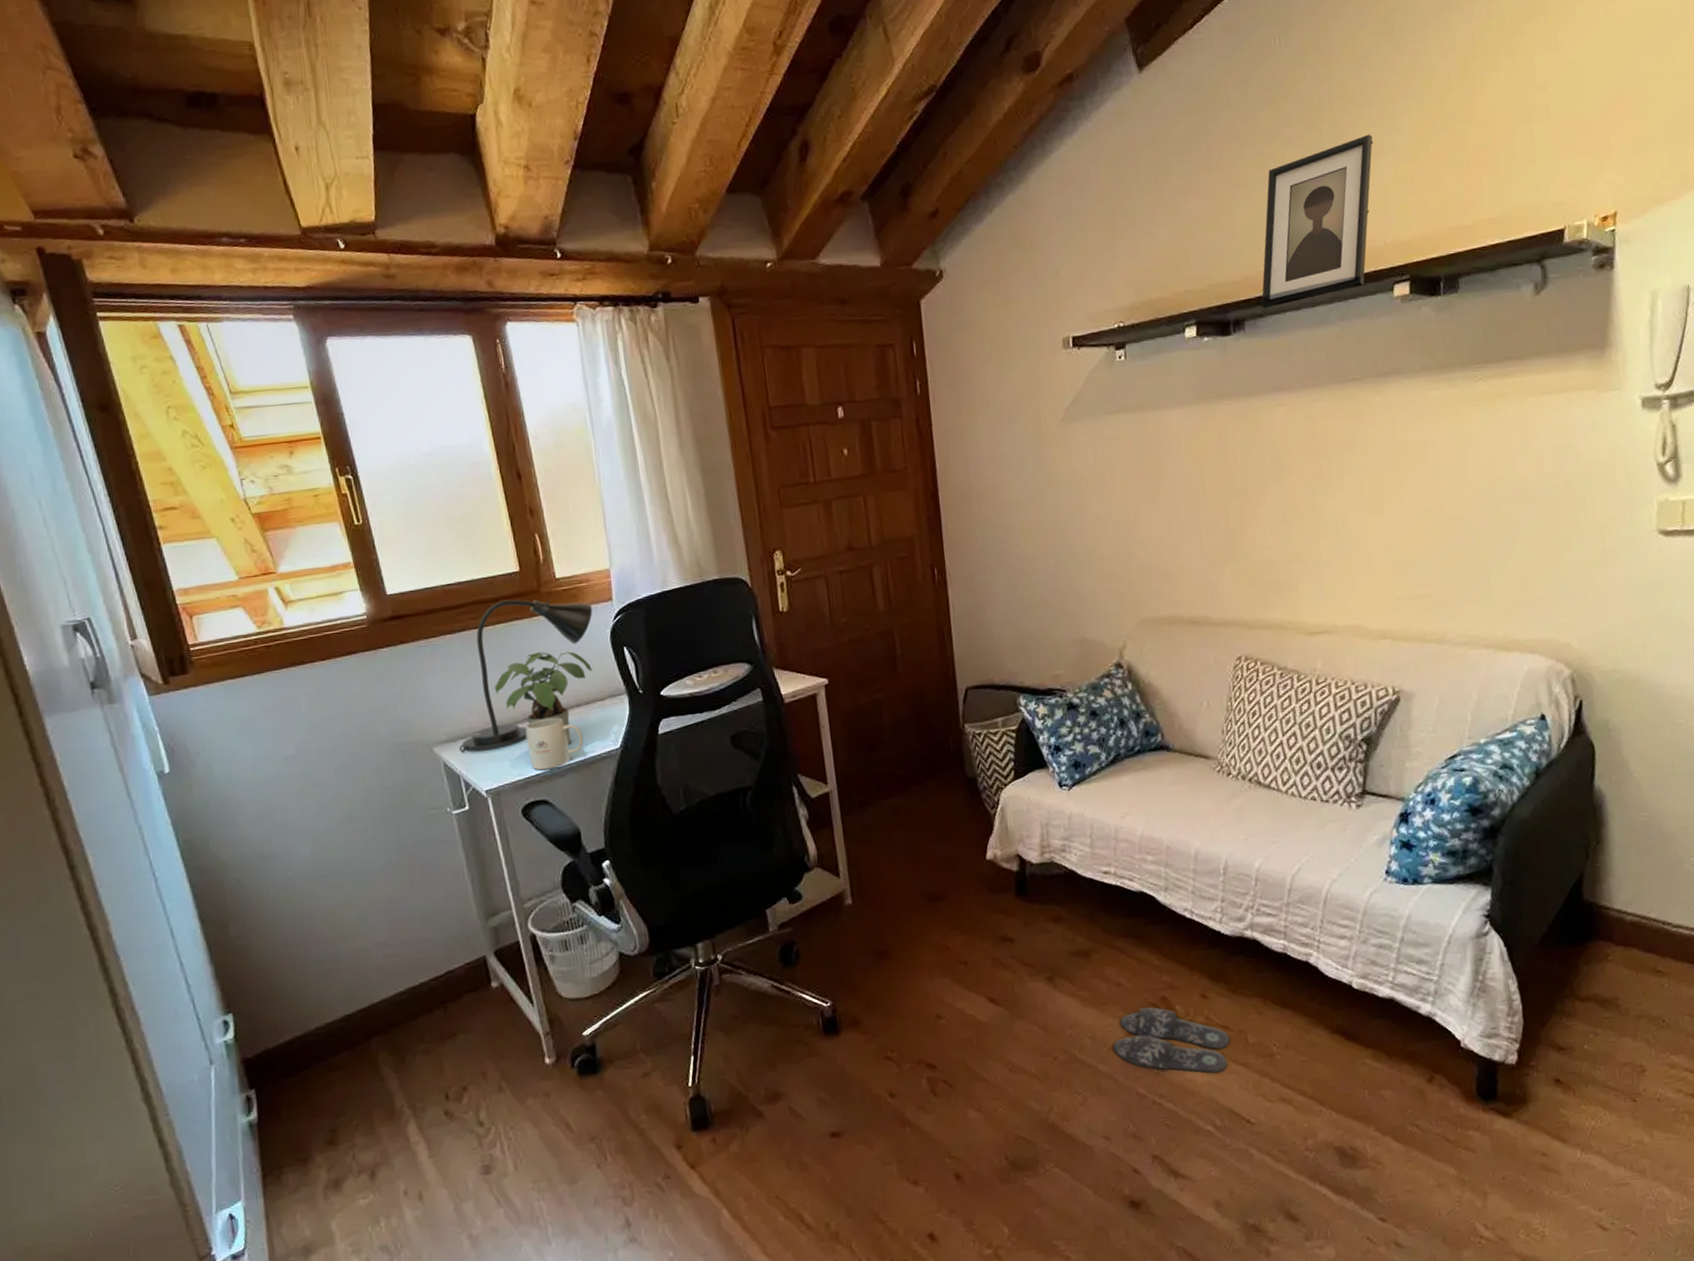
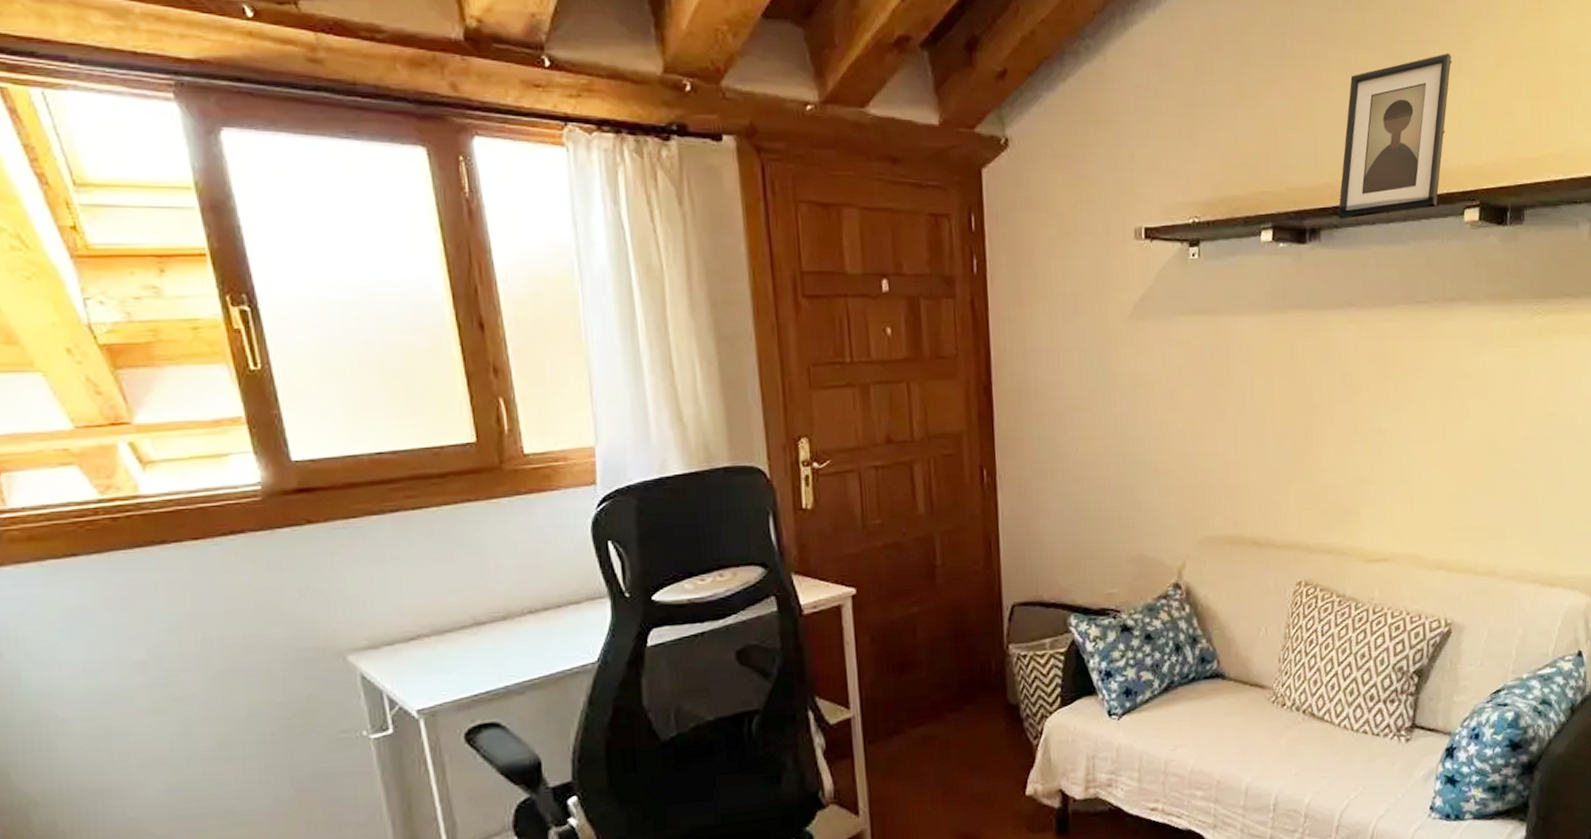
desk lamp: present [459,599,593,753] -> none [383,476,570,663]
potted plant: present [494,651,592,744] -> none [435,542,566,655]
mug: present [525,717,584,771] -> none [474,622,551,687]

